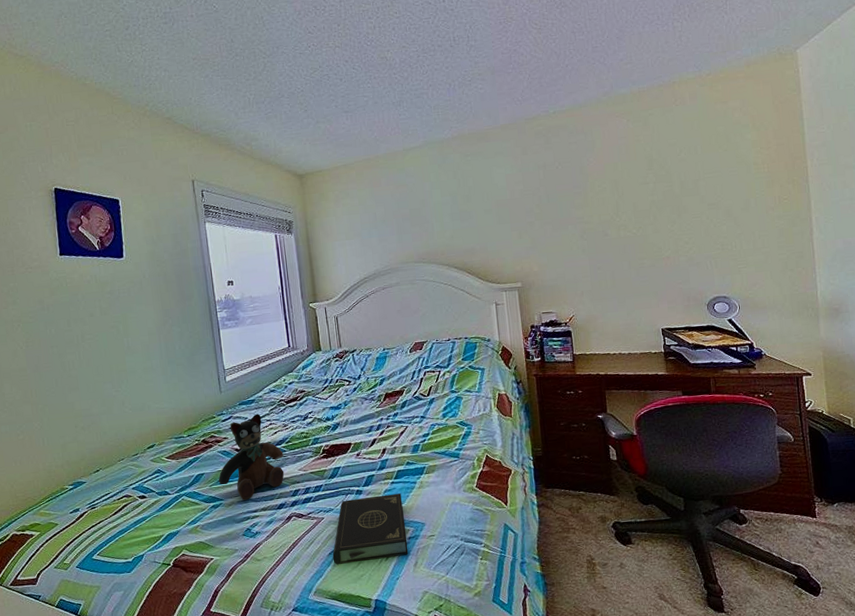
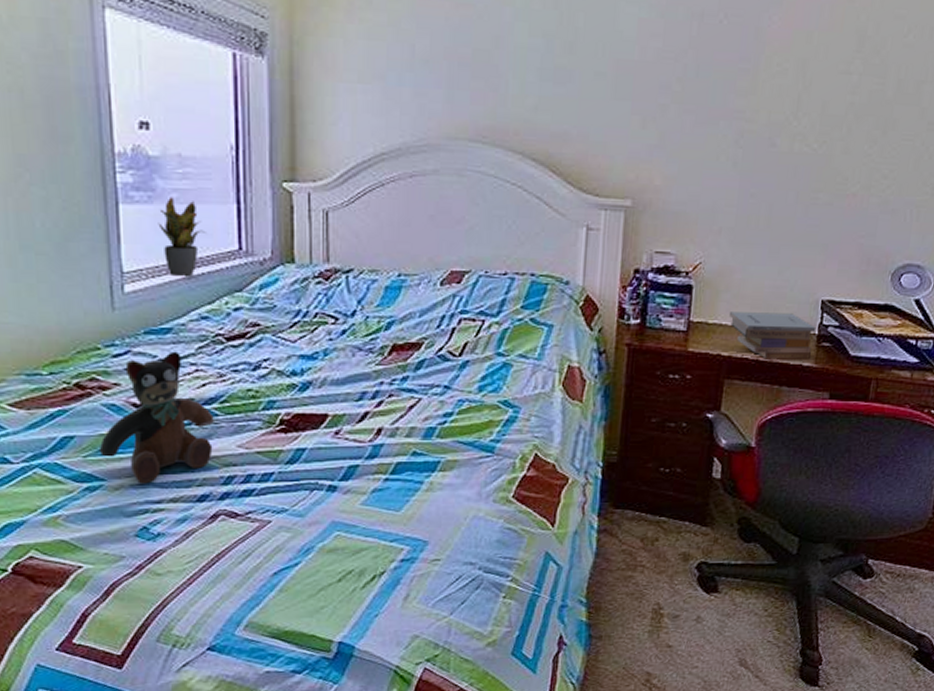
potted plant: none [242,321,269,369] -> present [158,197,206,277]
book: present [332,493,409,565] -> none [279,496,398,590]
books: none [599,340,663,374] -> present [728,312,817,361]

